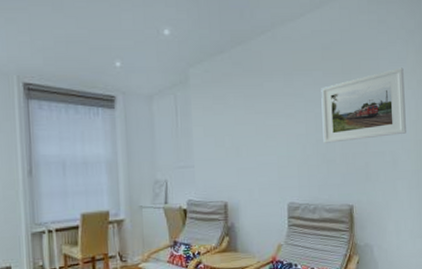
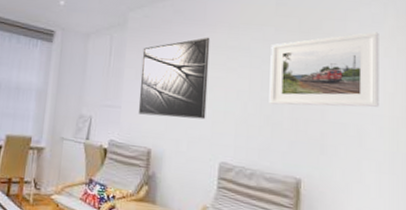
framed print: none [207,86,272,171] -> present [138,37,210,120]

